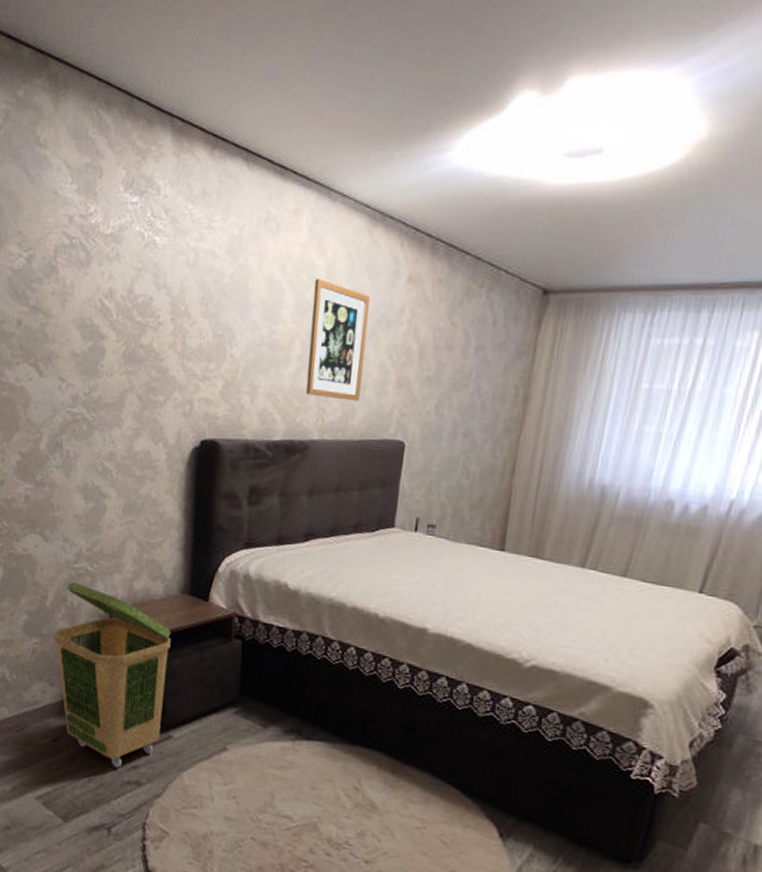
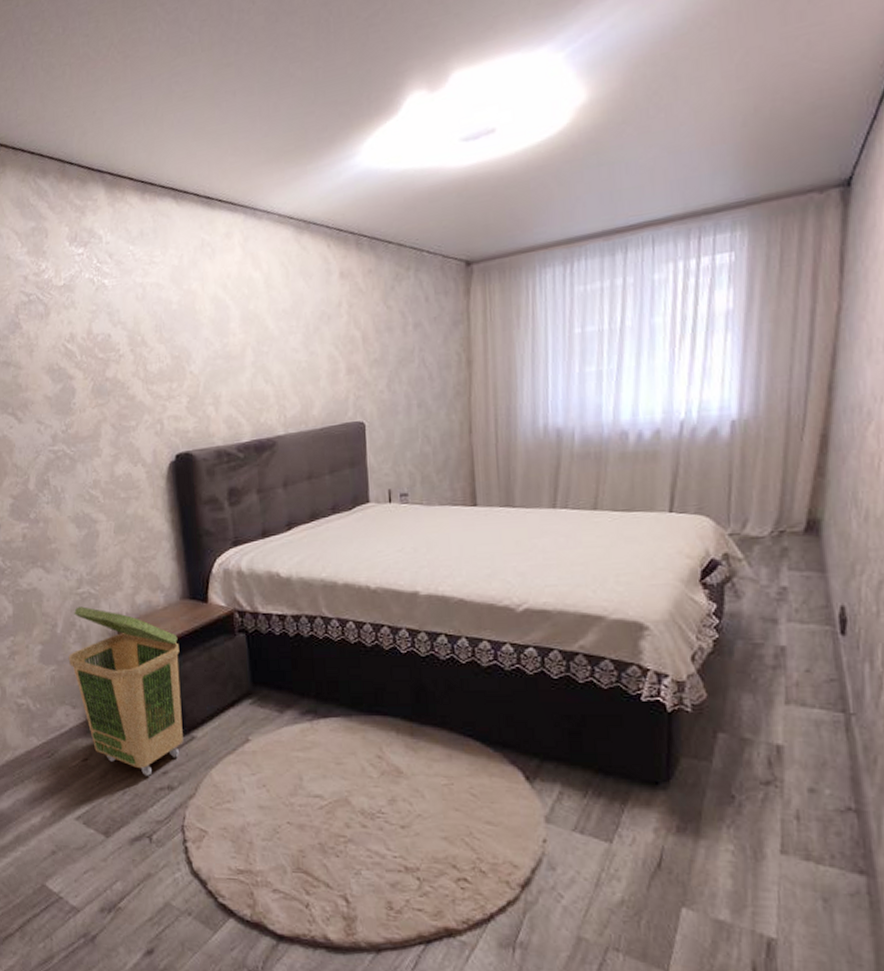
wall art: present [305,278,371,401] -> none [255,289,316,396]

